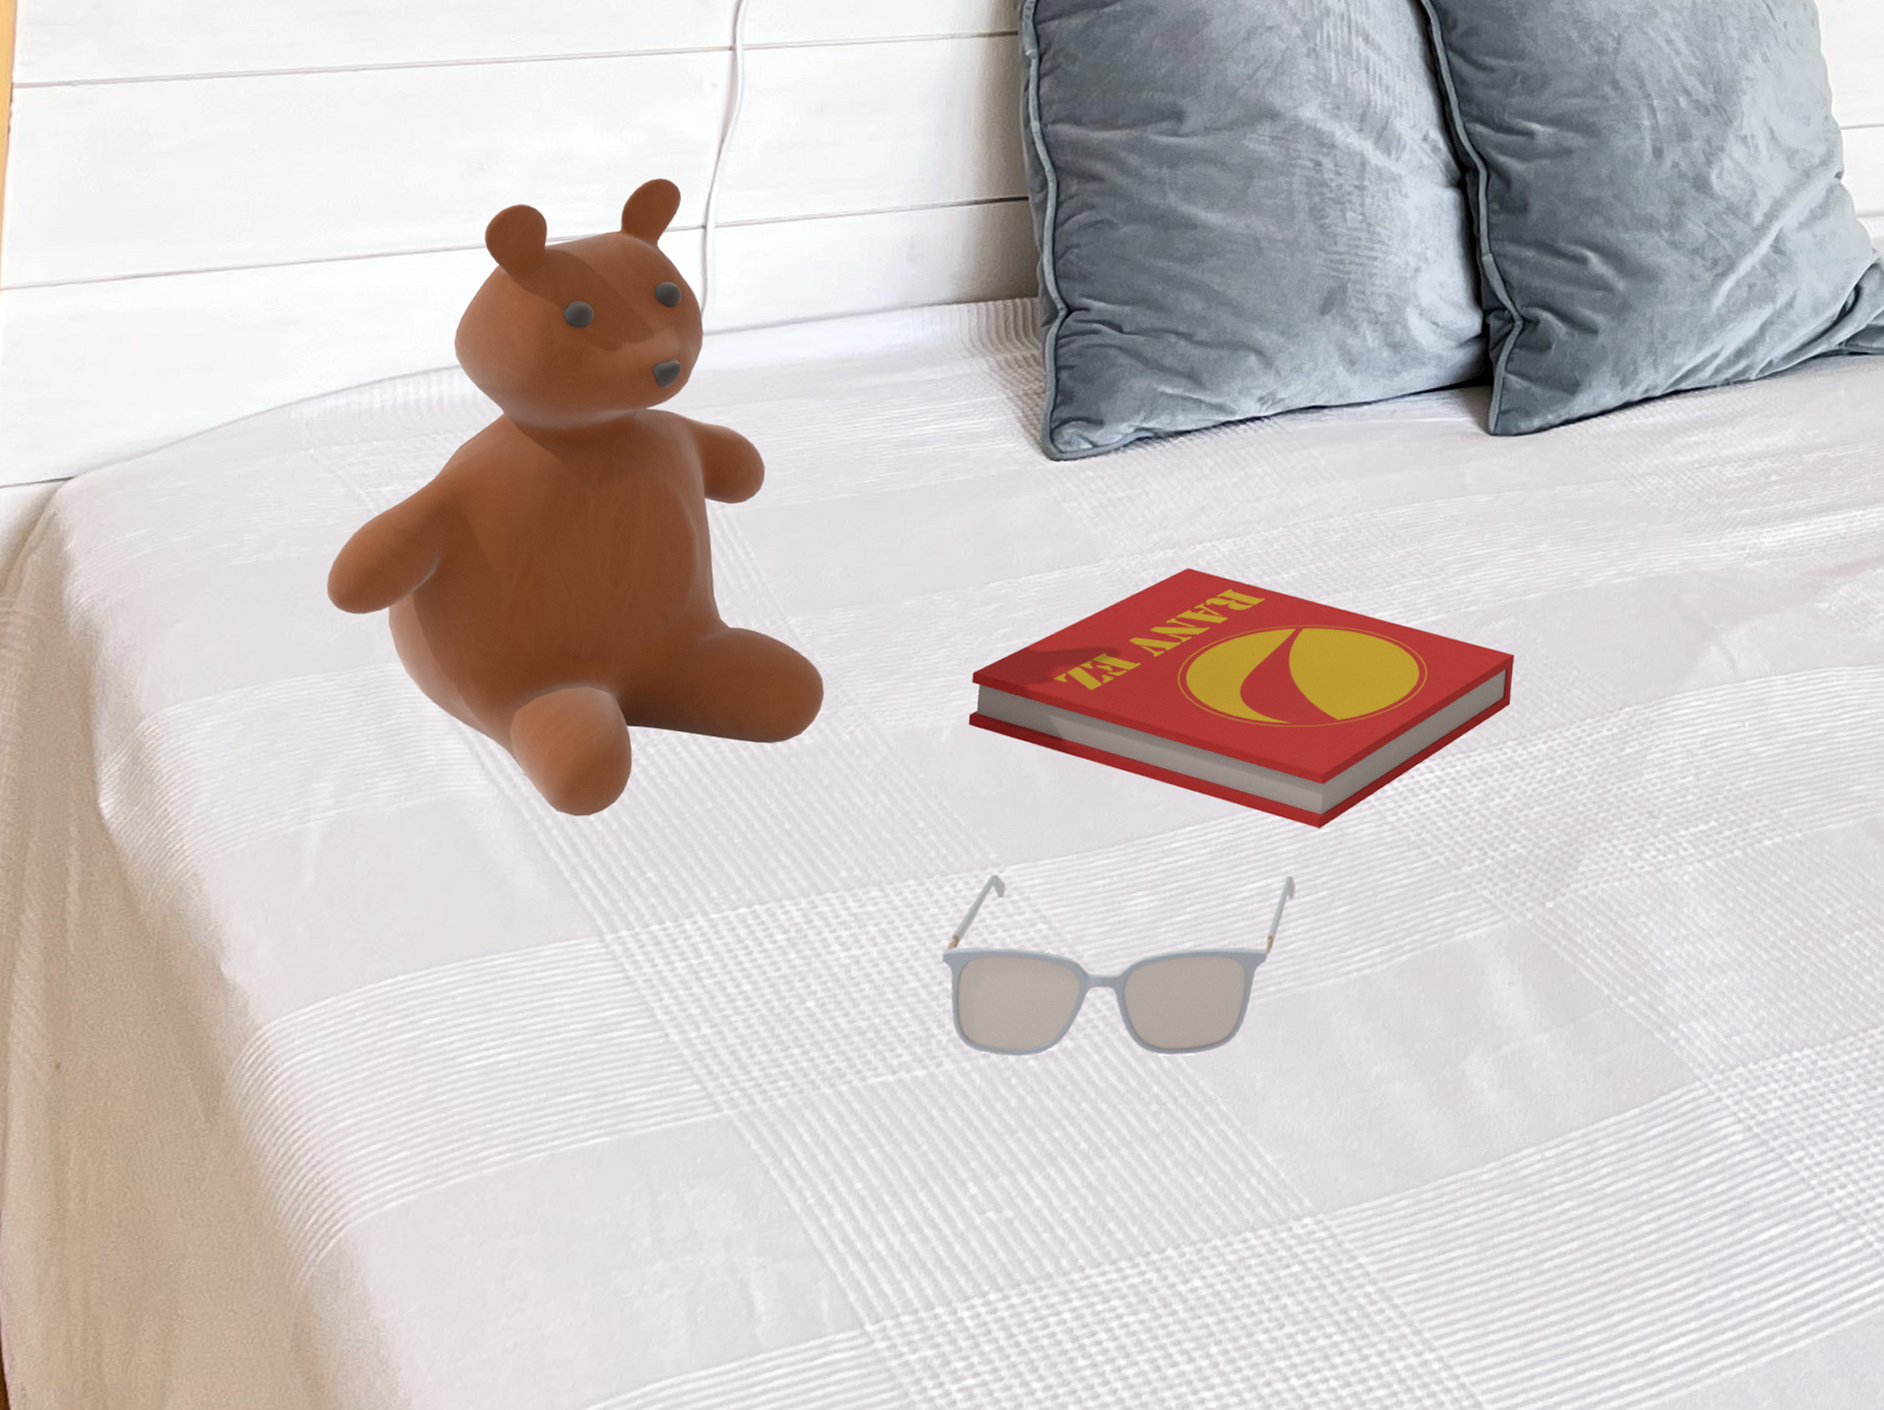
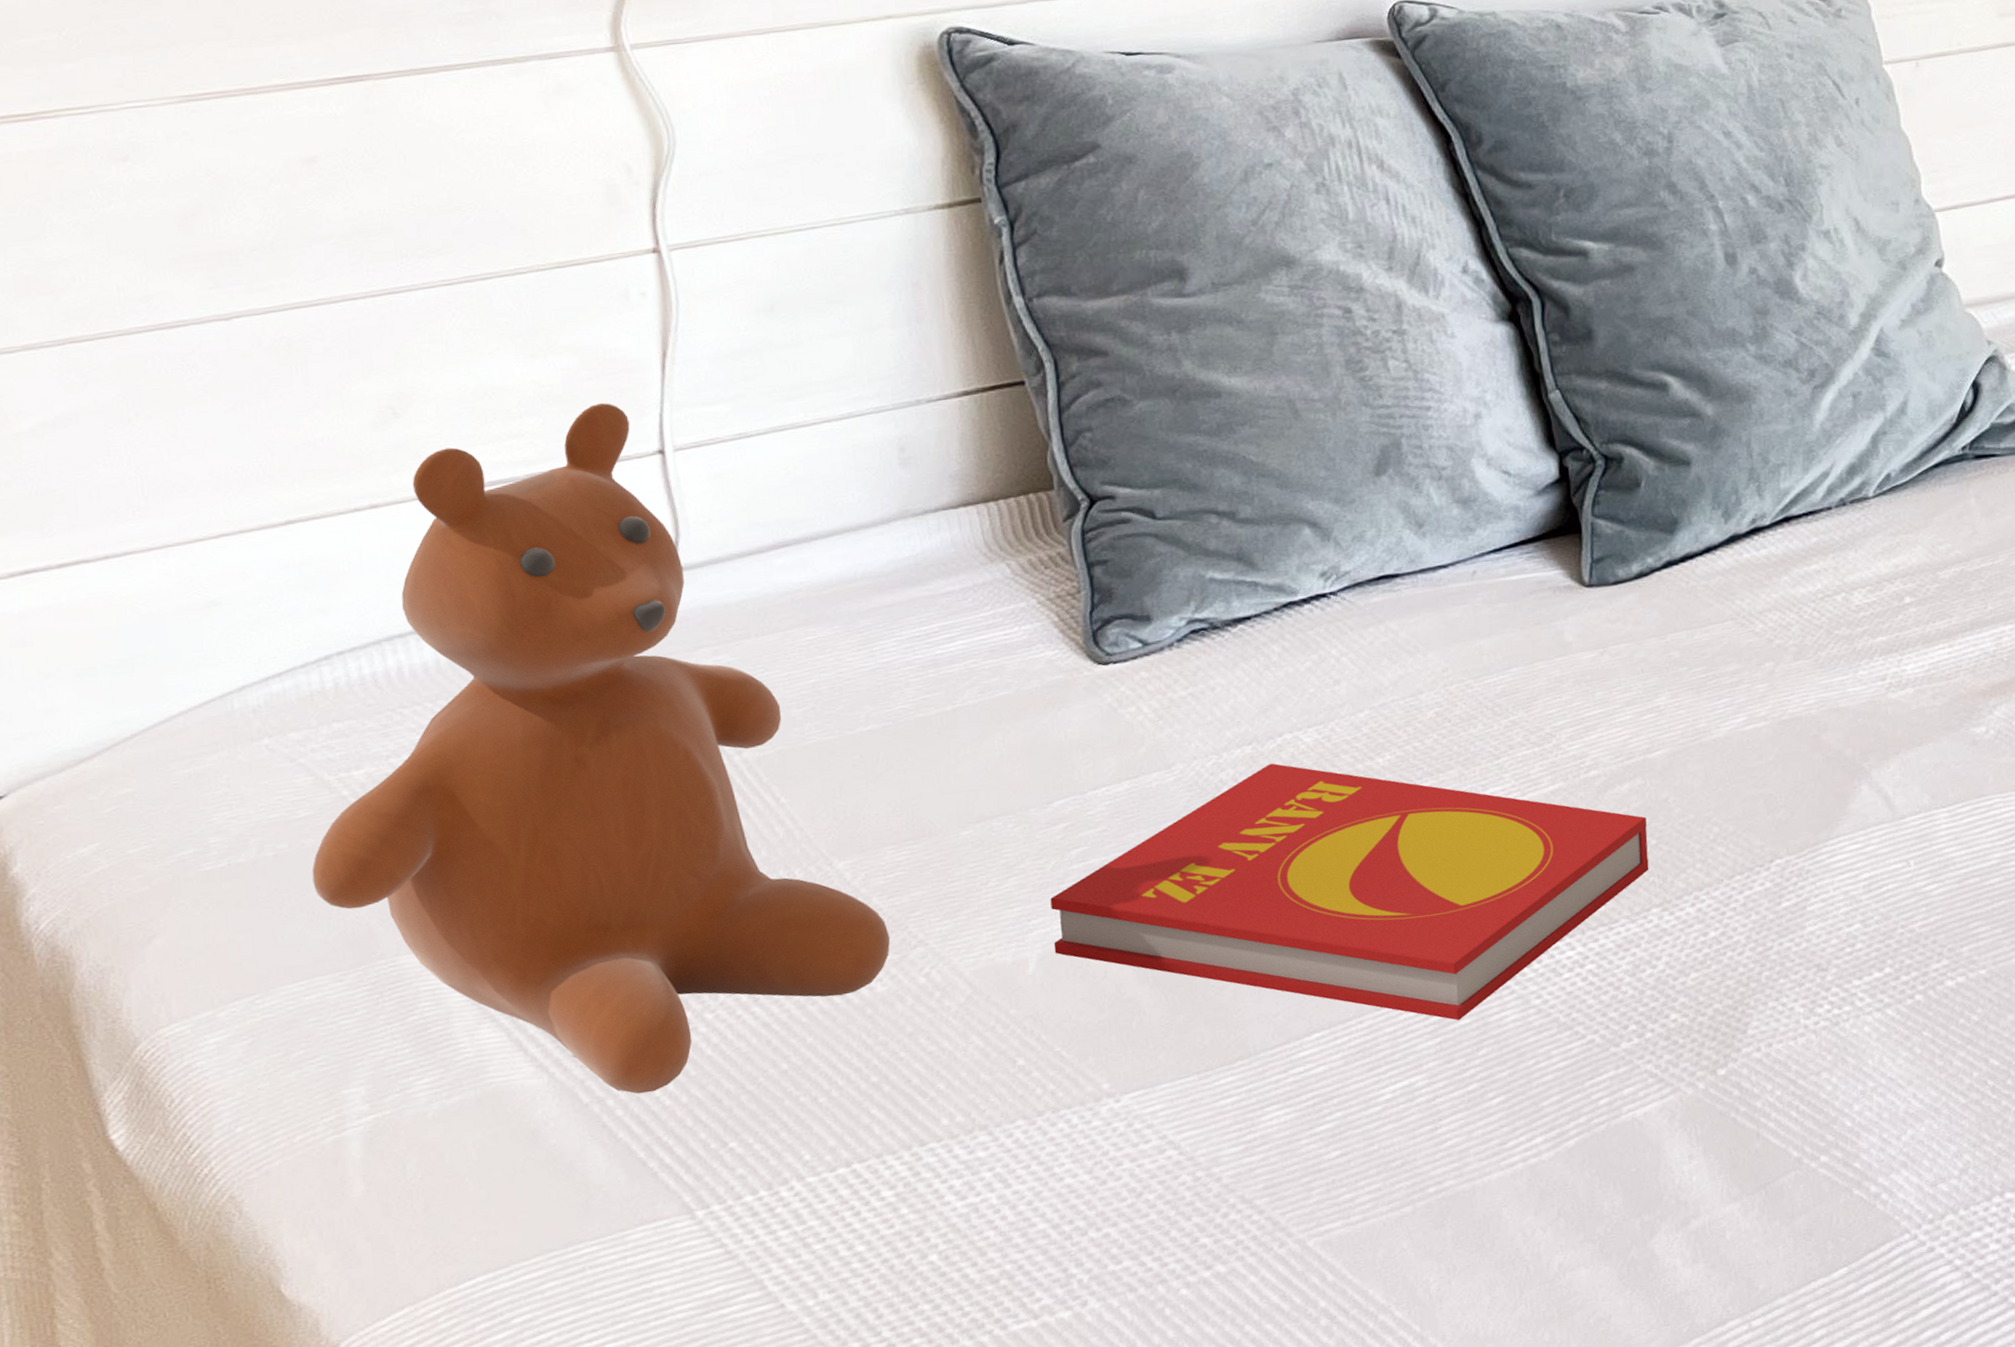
eyeglasses: present [942,874,1296,1057] -> none [1068,1072,1443,1288]

